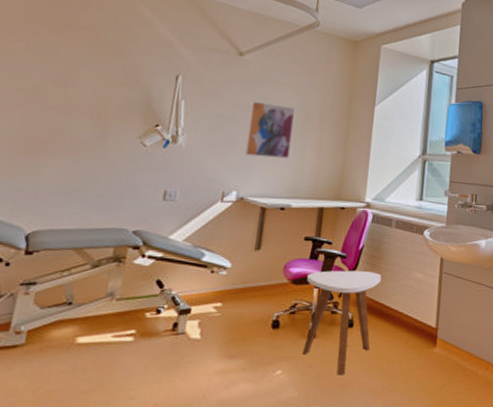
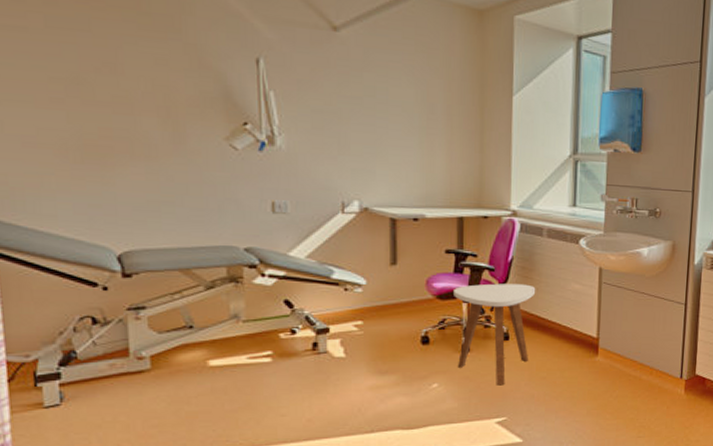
wall art: present [244,101,296,159] -> none [358,90,417,162]

